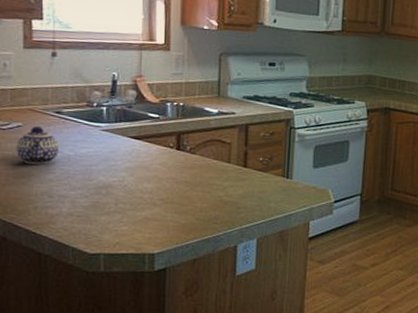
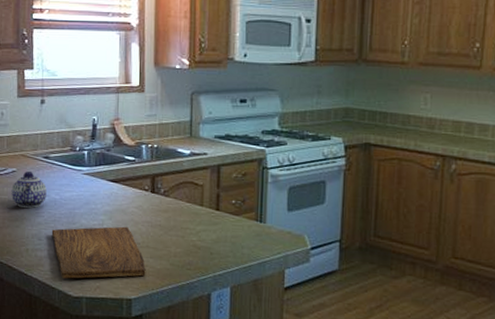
cutting board: none [64,183,170,236] -> present [51,226,146,279]

